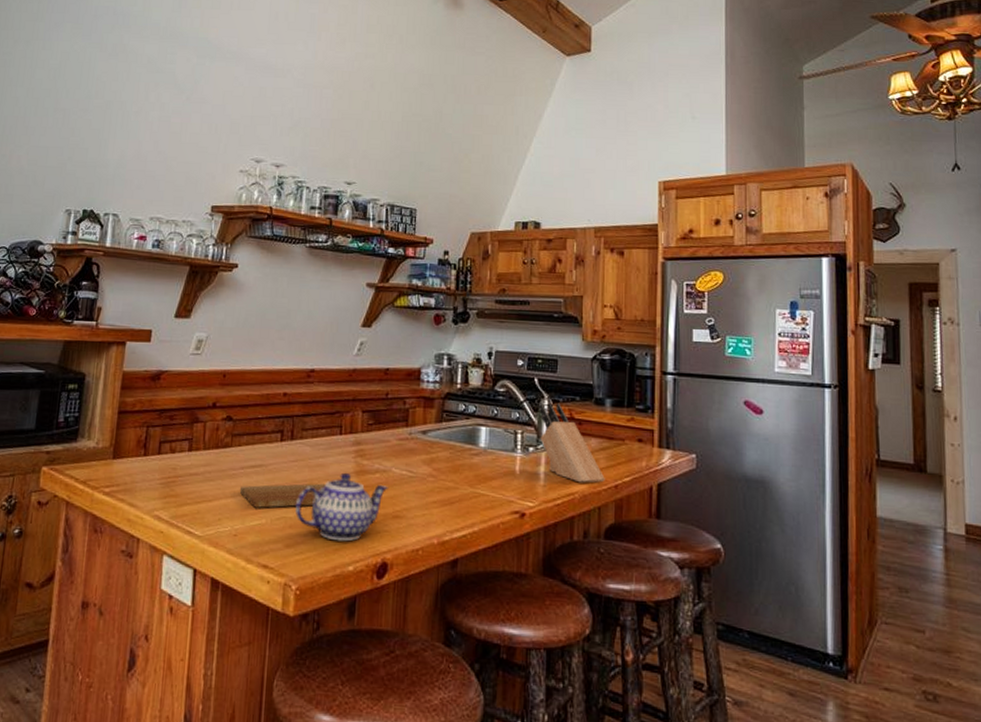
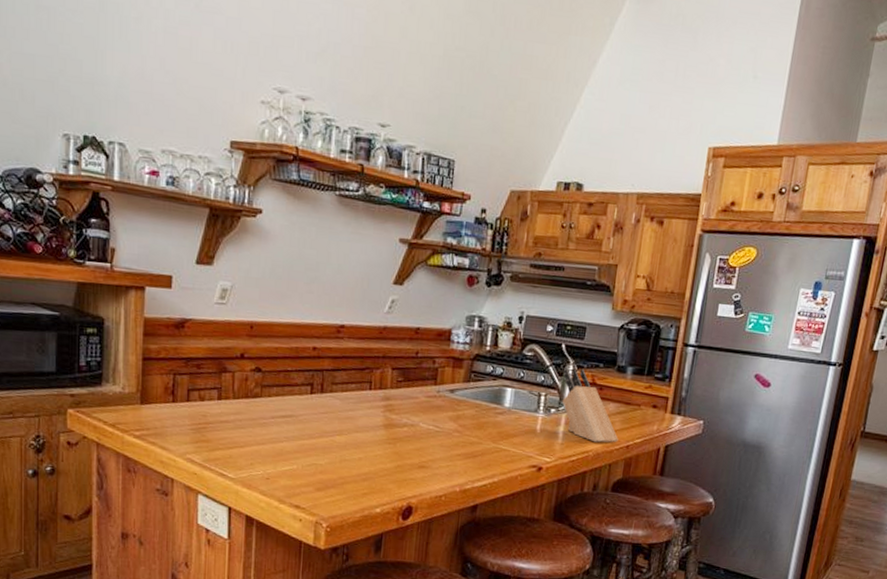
cutting board: present [239,483,326,508] -> none [270,434,355,455]
teapot: present [296,472,388,542] -> none [326,425,415,487]

